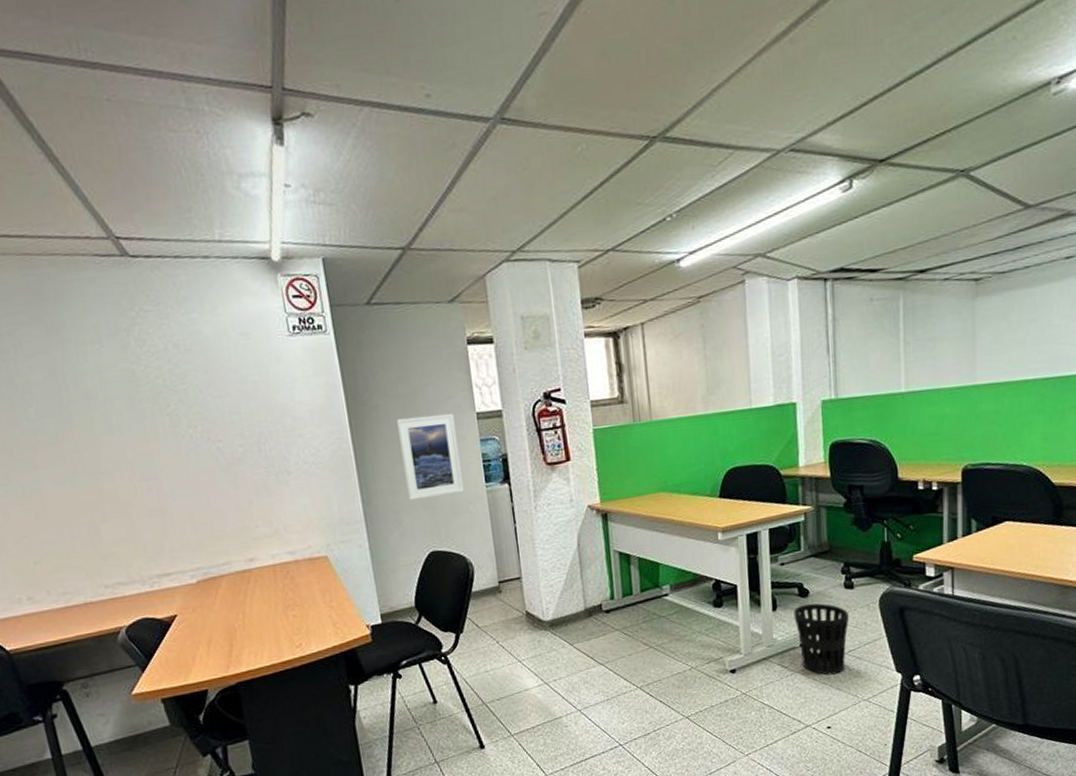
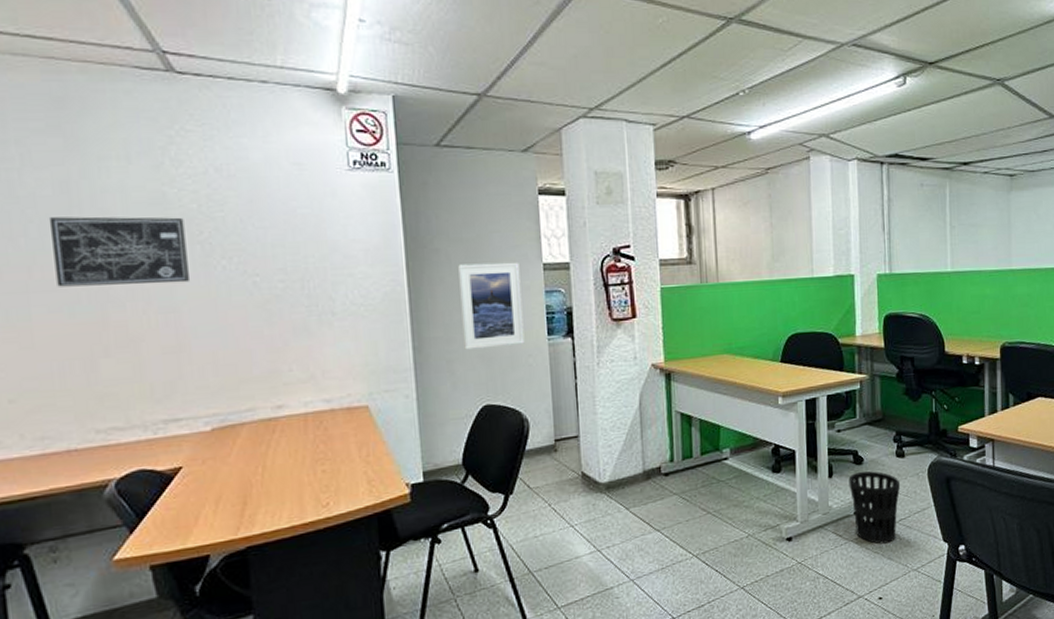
wall art: none [43,392,164,463] -> present [48,216,189,287]

